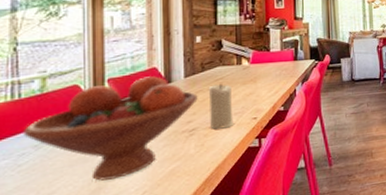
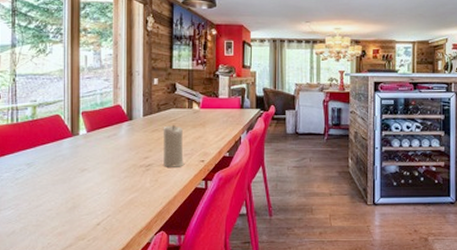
fruit bowl: present [24,76,198,181] -> none [20,113,154,201]

